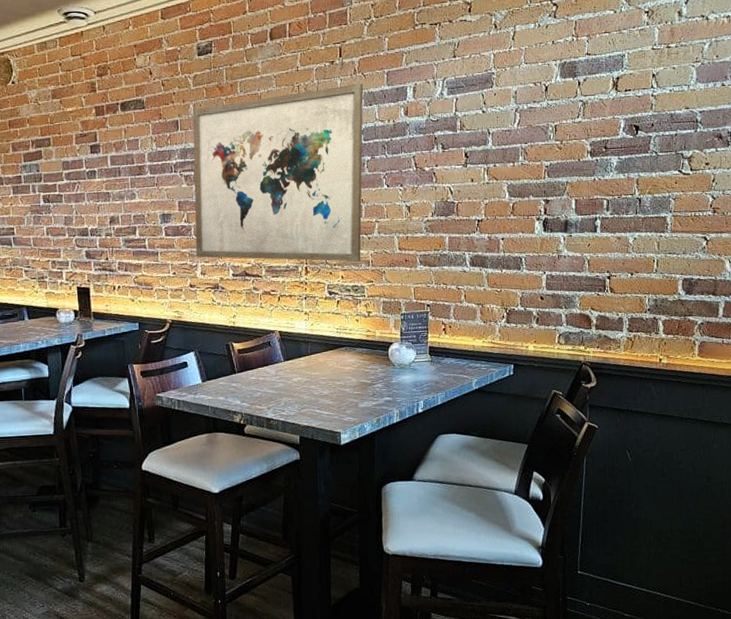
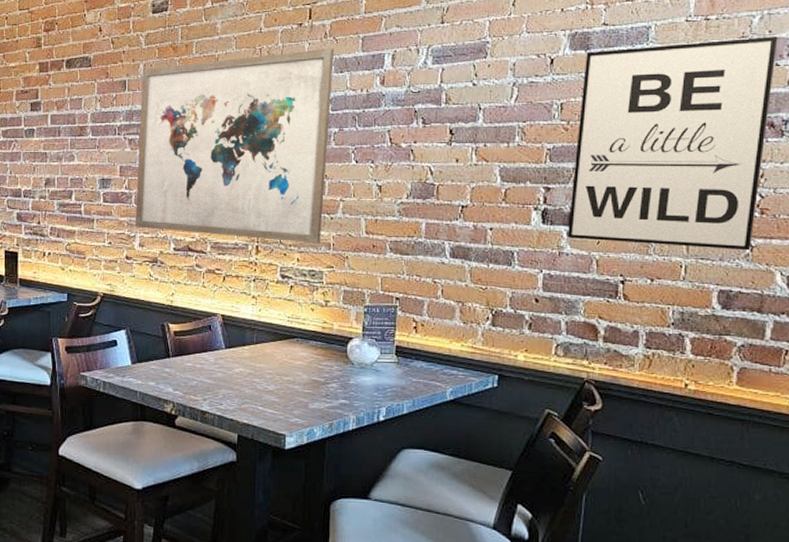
wall art: none [564,60,723,244] -> present [567,36,778,251]

